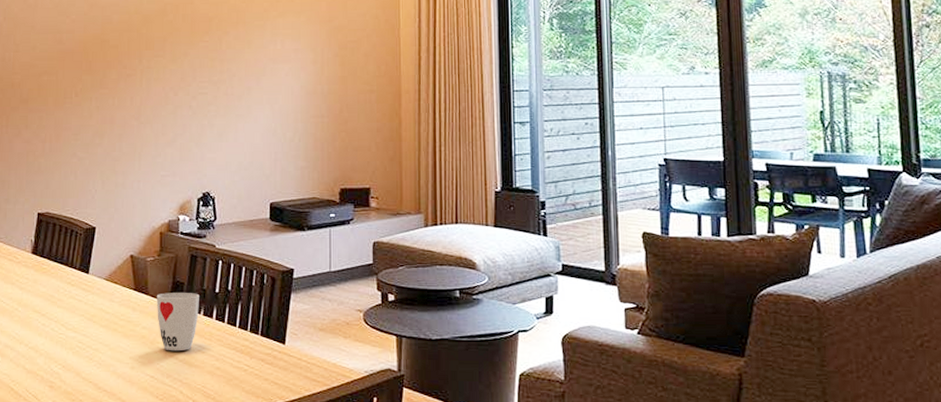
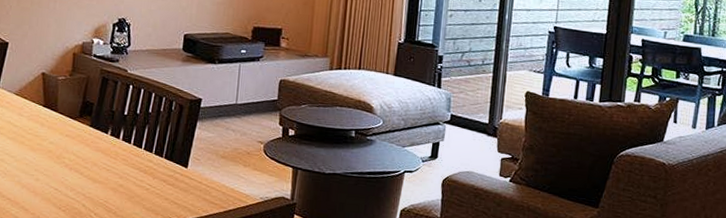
cup: present [156,293,199,352] -> none [65,111,108,167]

